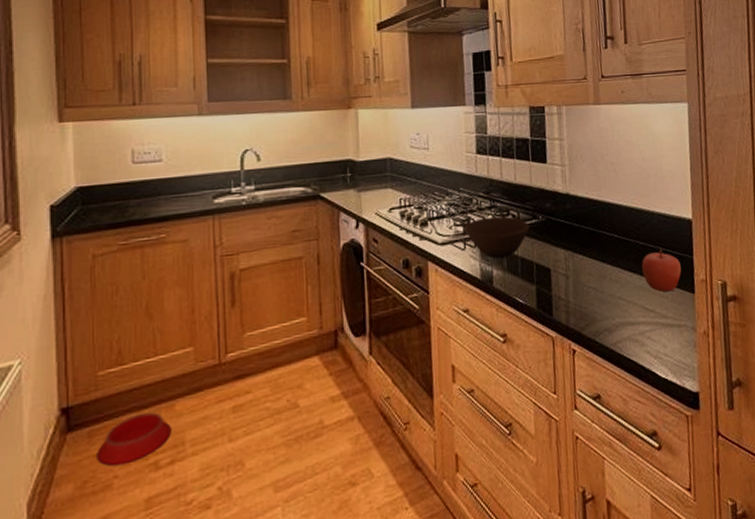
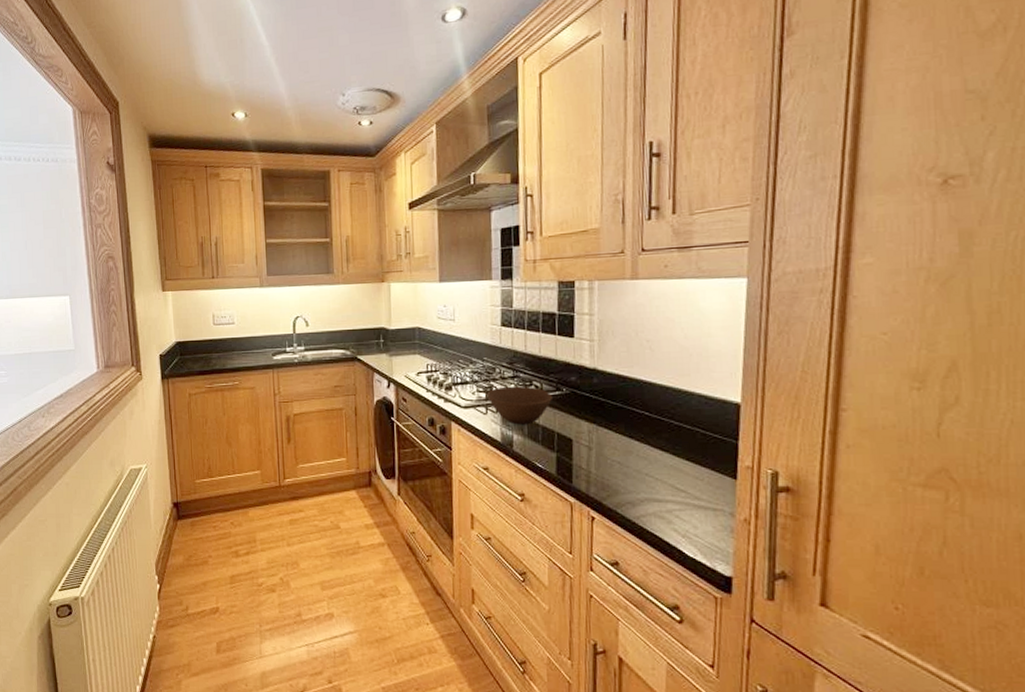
pet bowl: present [97,411,171,466] -> none [197,514,246,549]
fruit: present [641,249,682,293] -> none [674,431,722,475]

